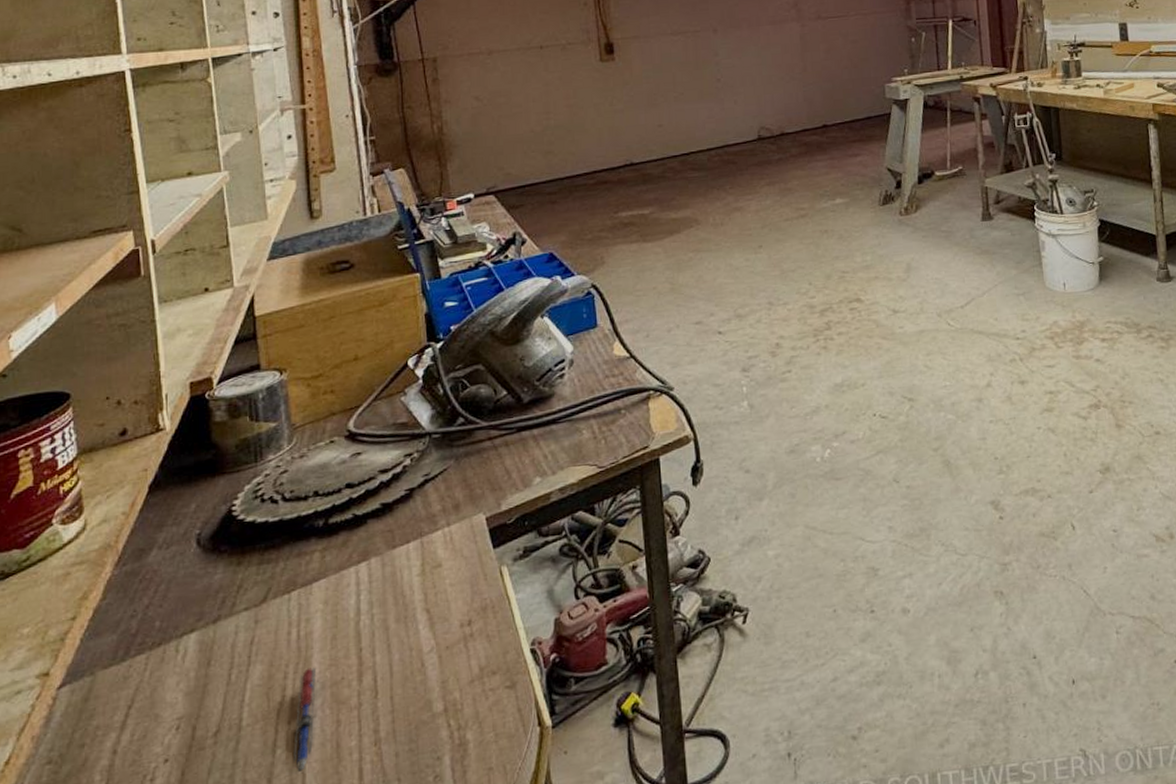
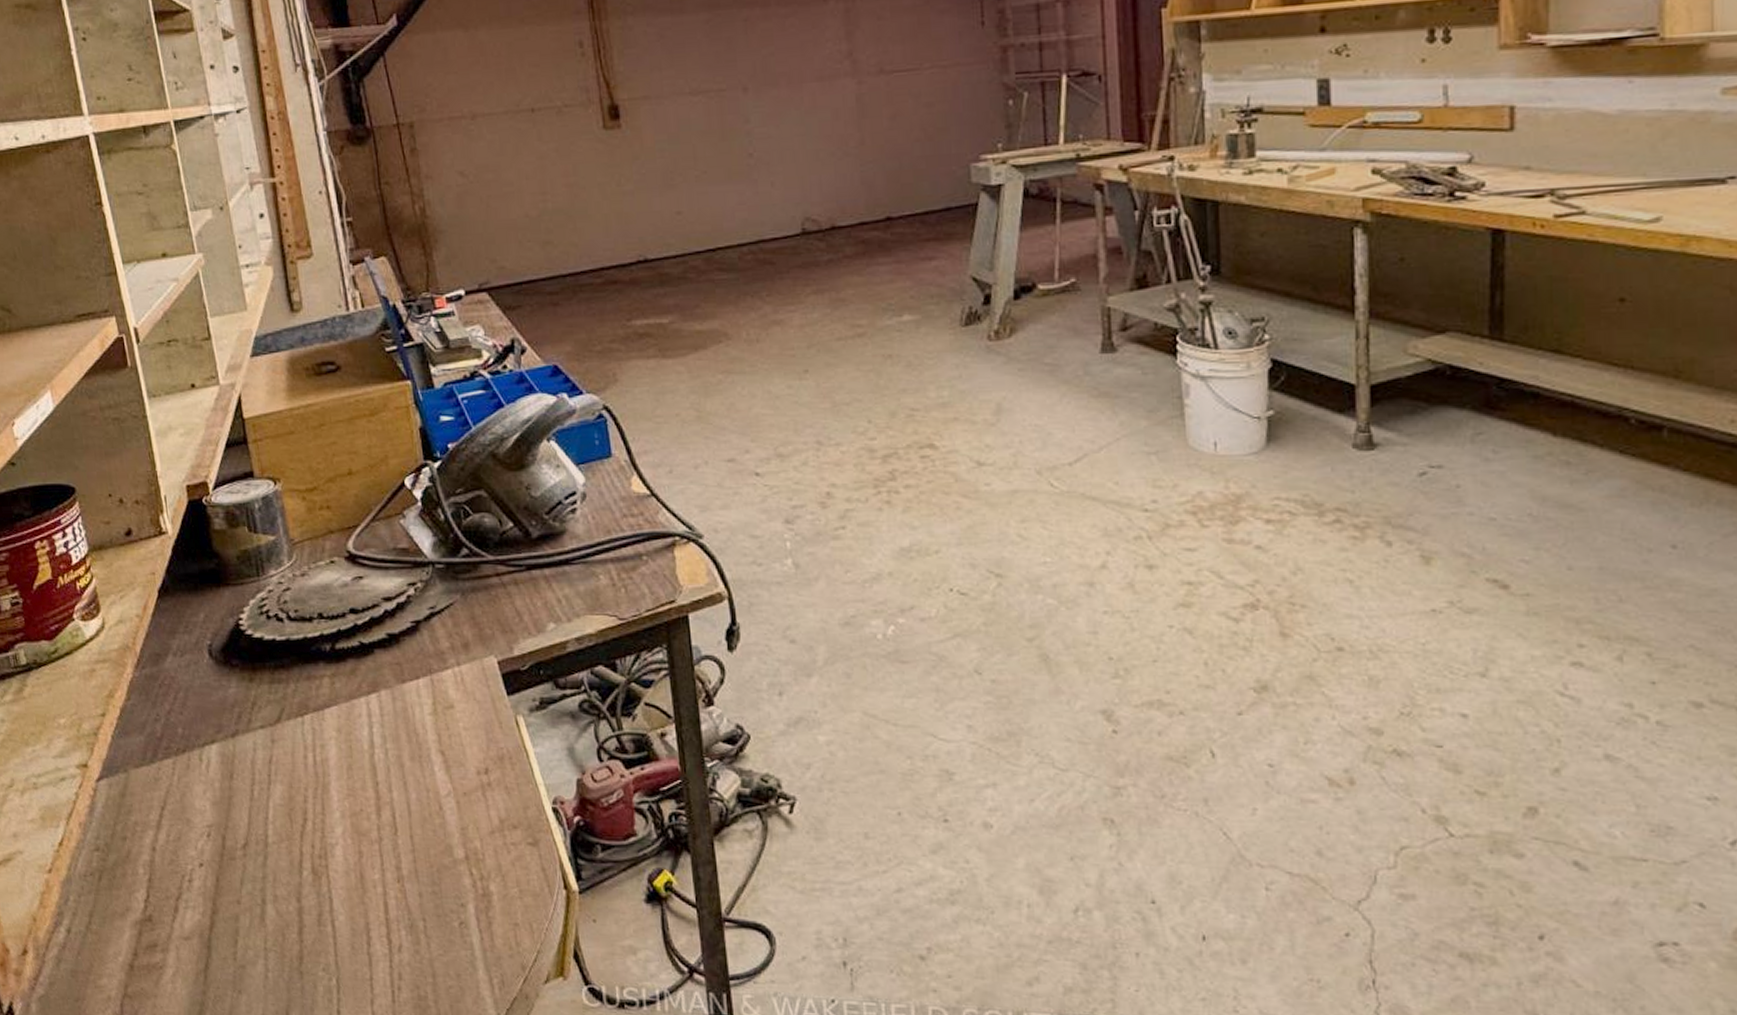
pen: present [294,667,317,771] -> none [319,795,337,896]

